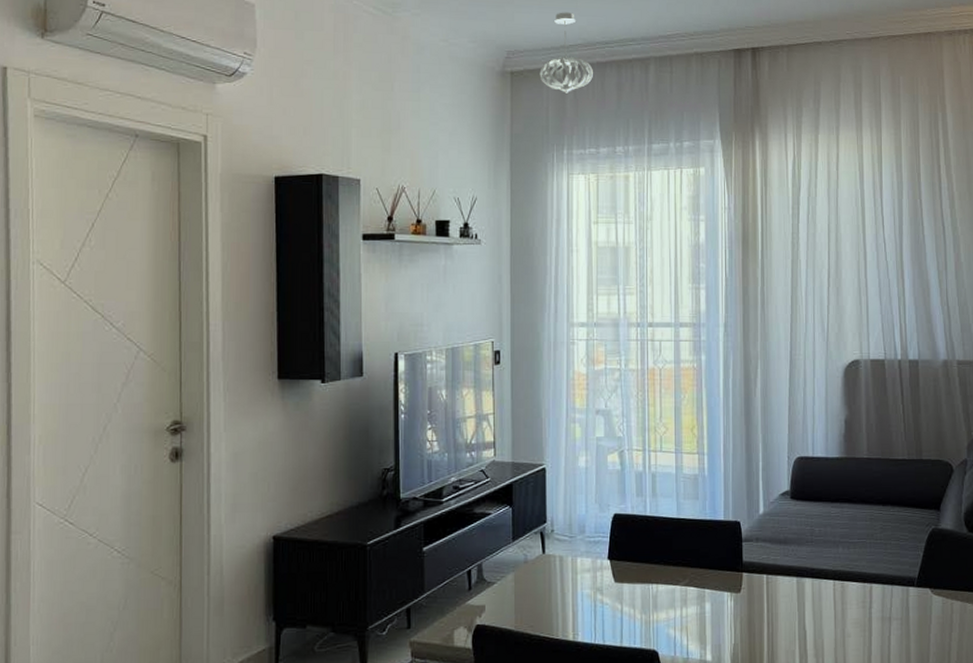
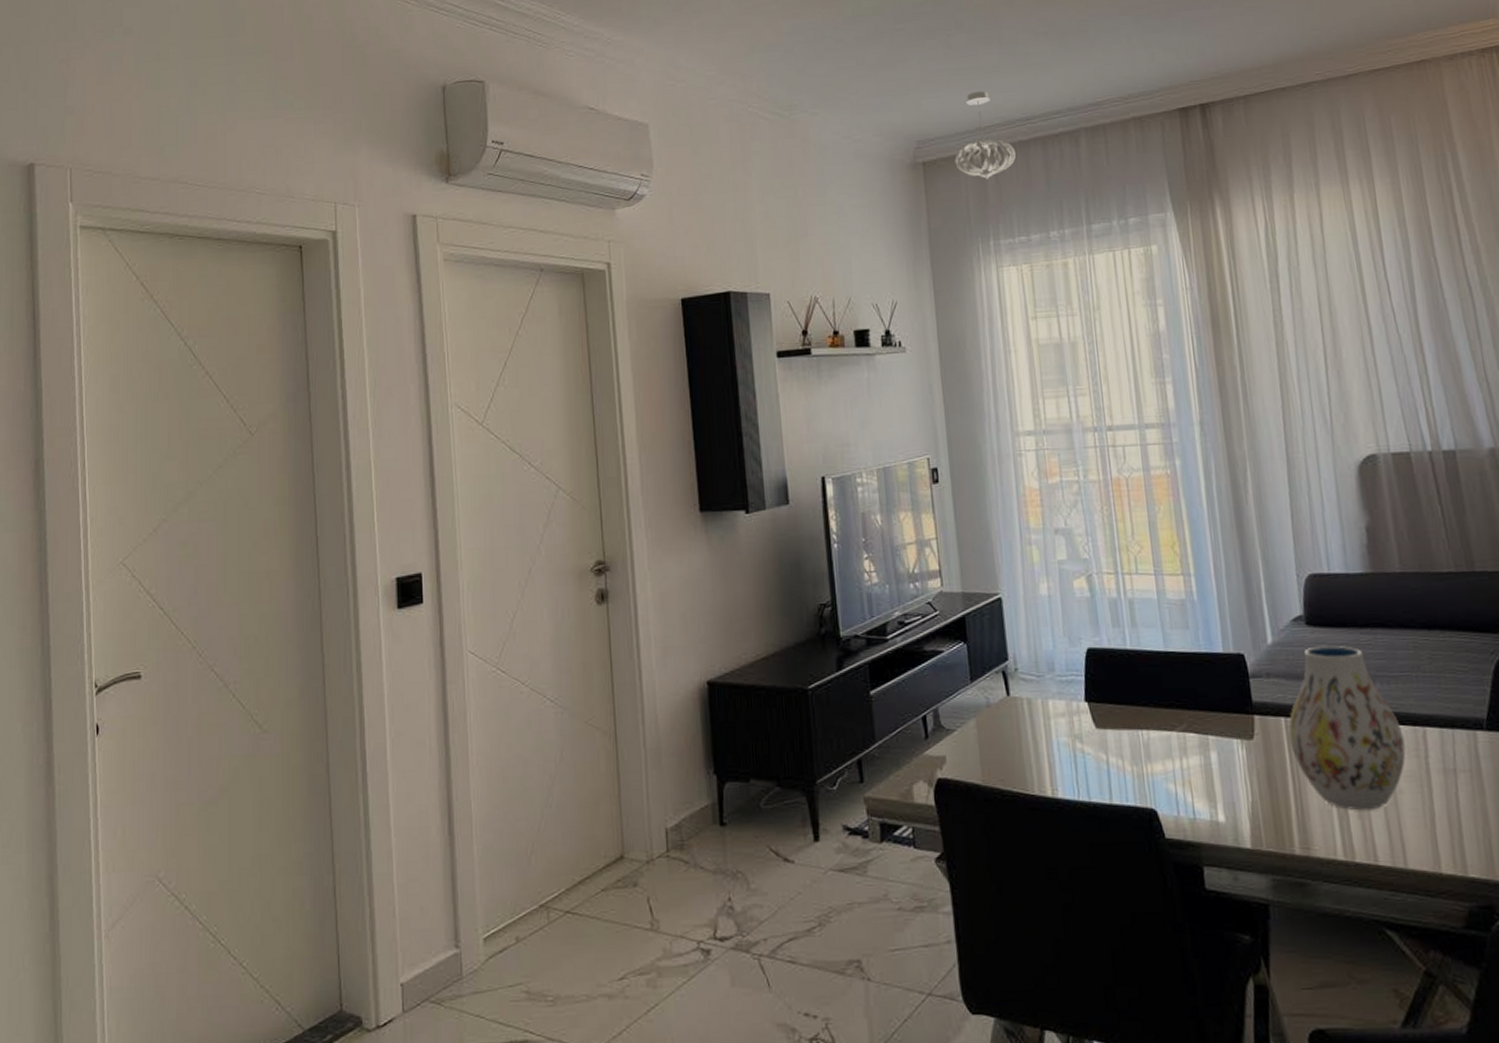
vase: none [768,516,856,651] -> present [1288,645,1406,811]

